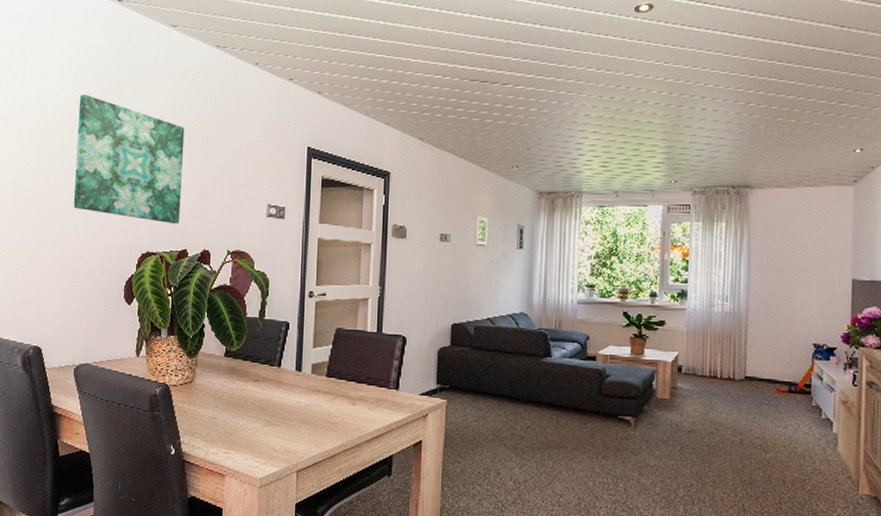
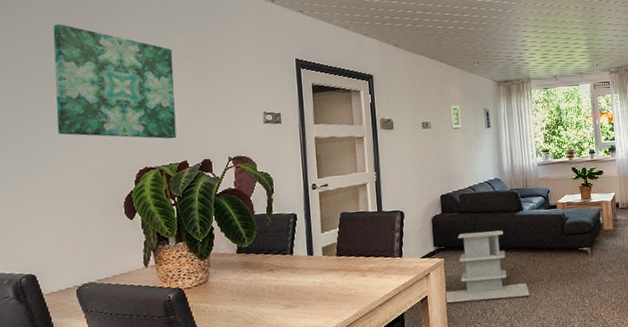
side table: none [441,373,547,463] -> present [444,230,530,303]

